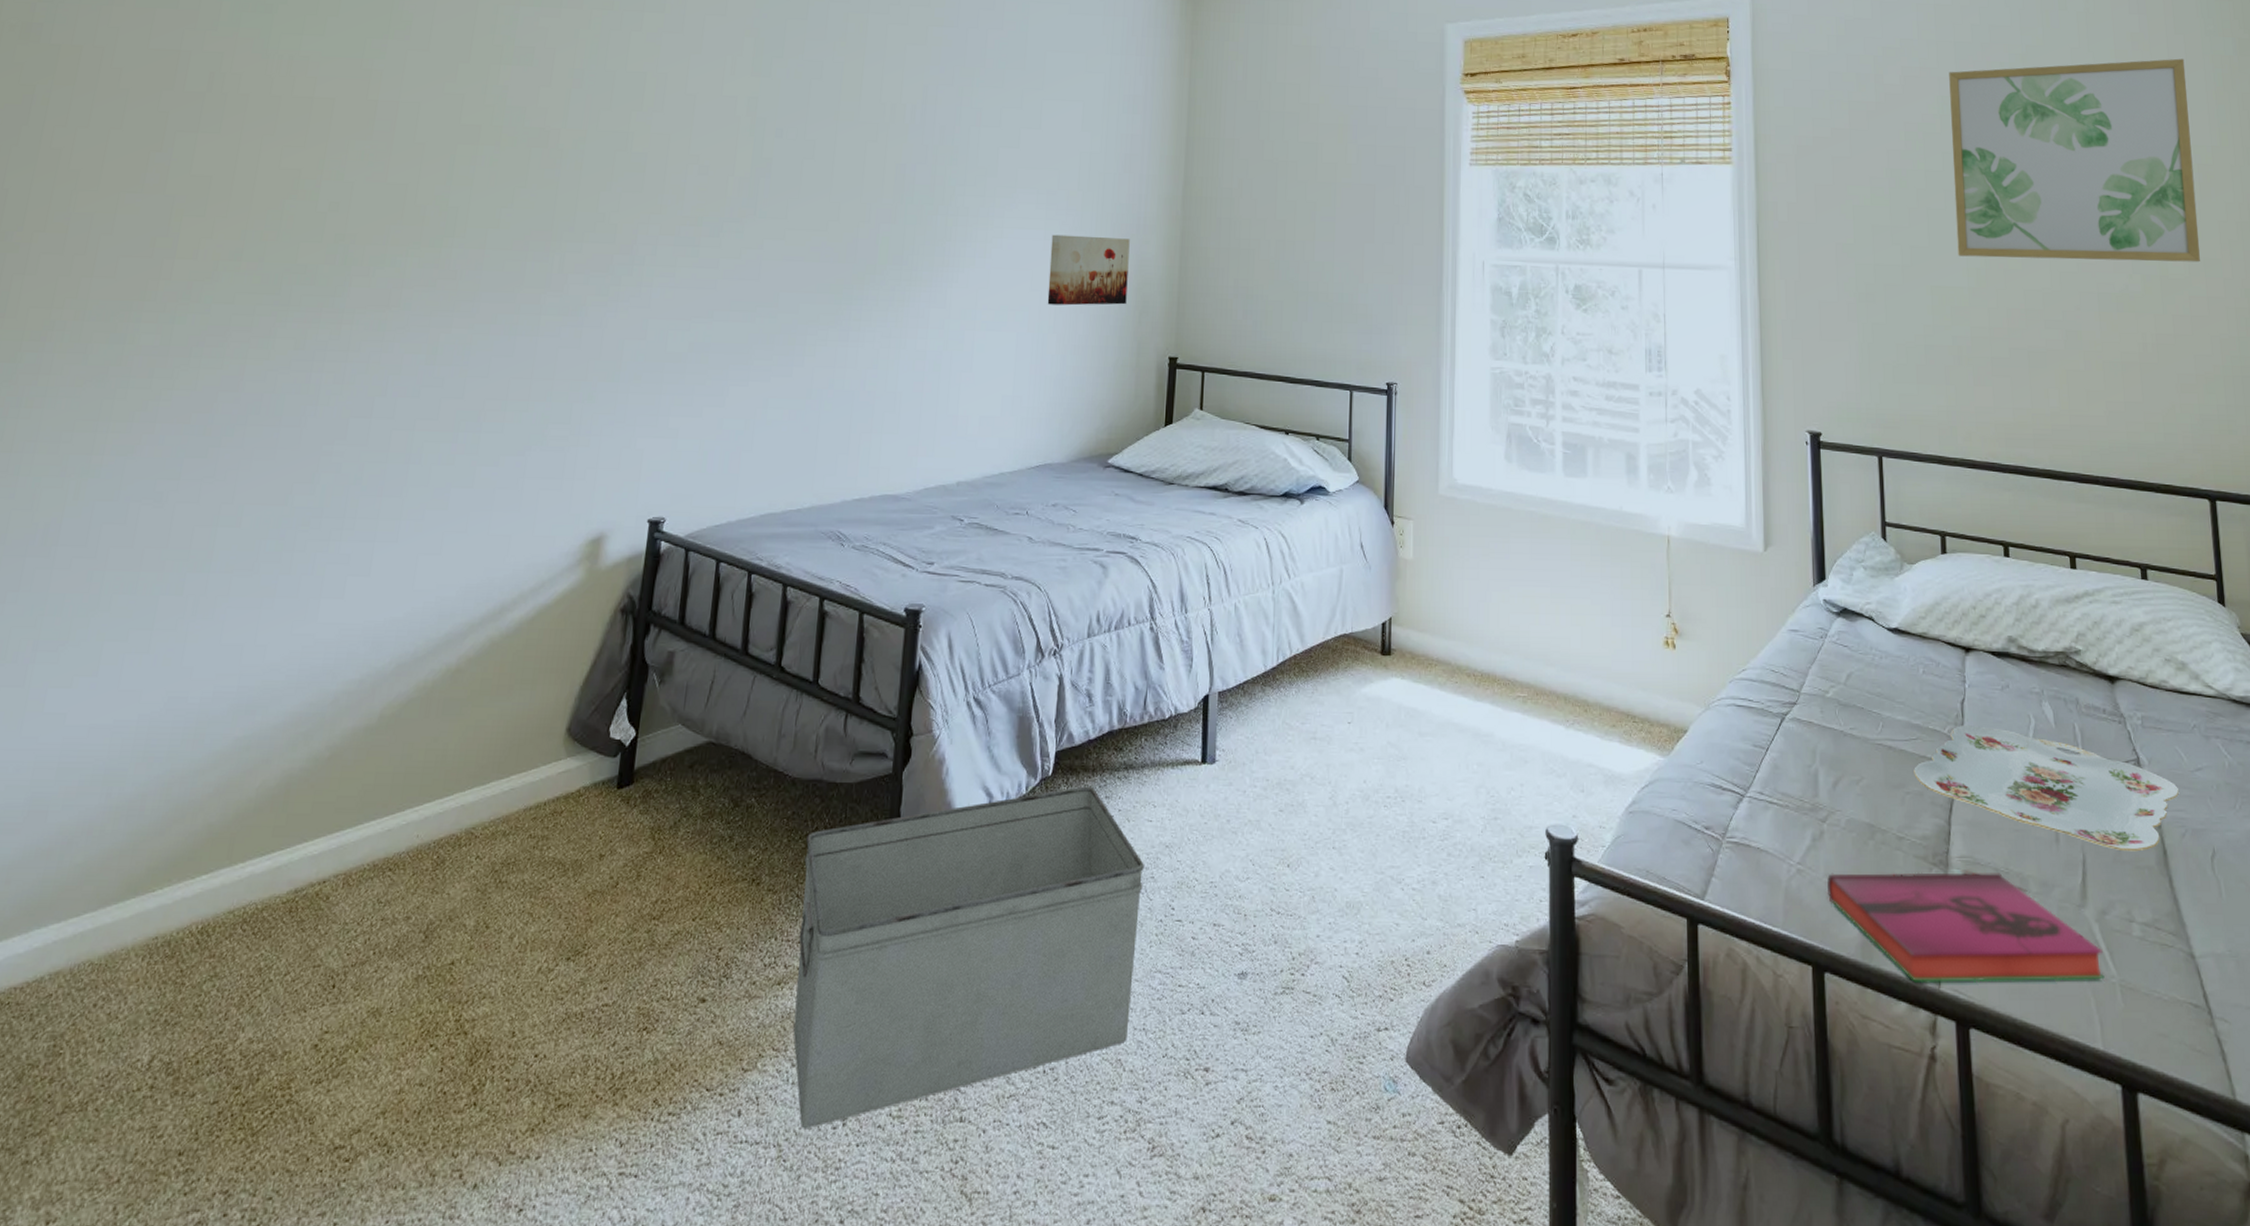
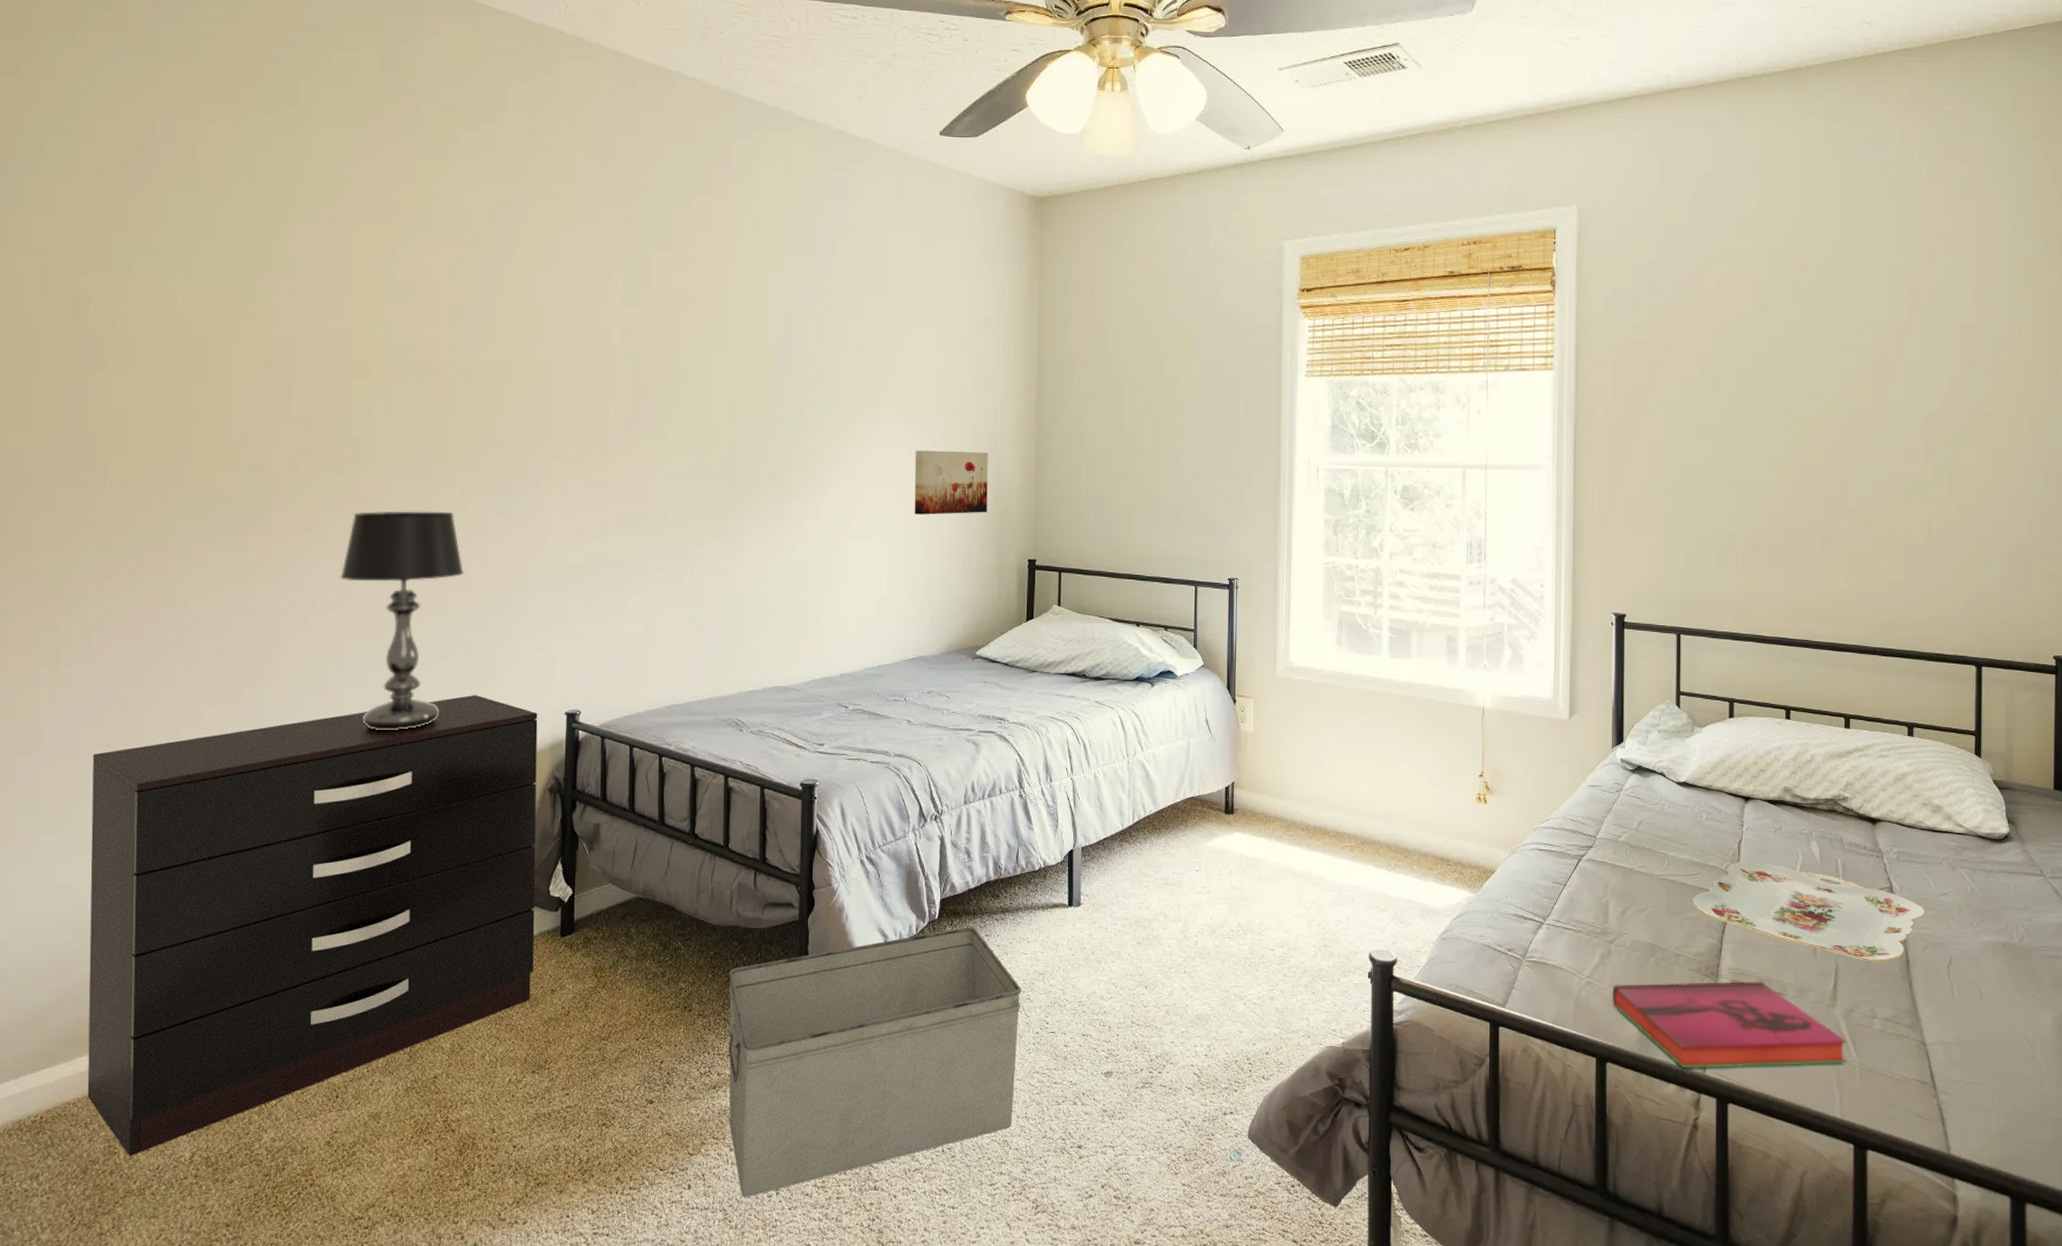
dresser: none [38,497,618,1059] -> present [87,695,538,1156]
table lamp: none [417,288,553,536] -> present [340,511,464,730]
wall art: present [1949,58,2200,262] -> none [1762,259,1992,453]

